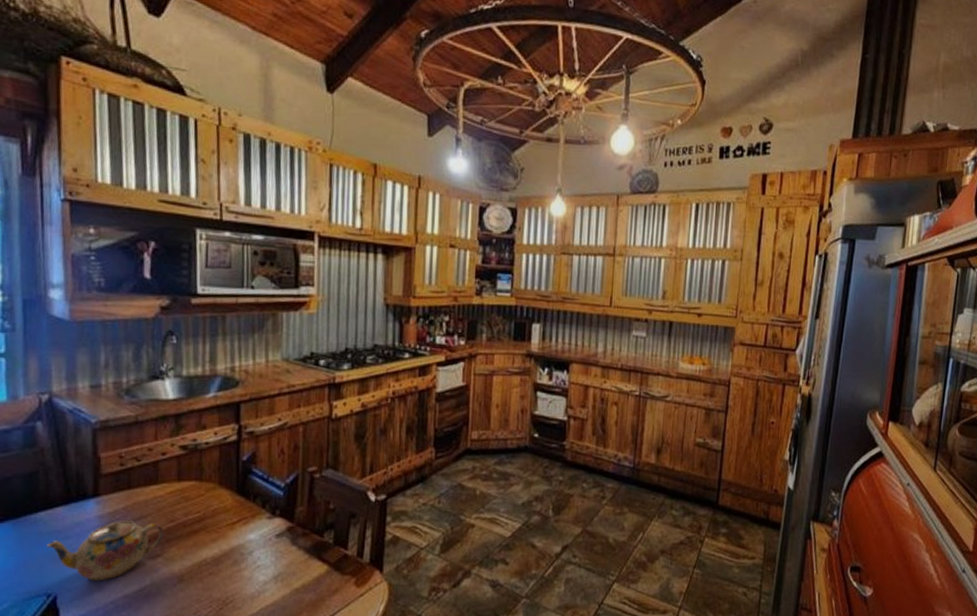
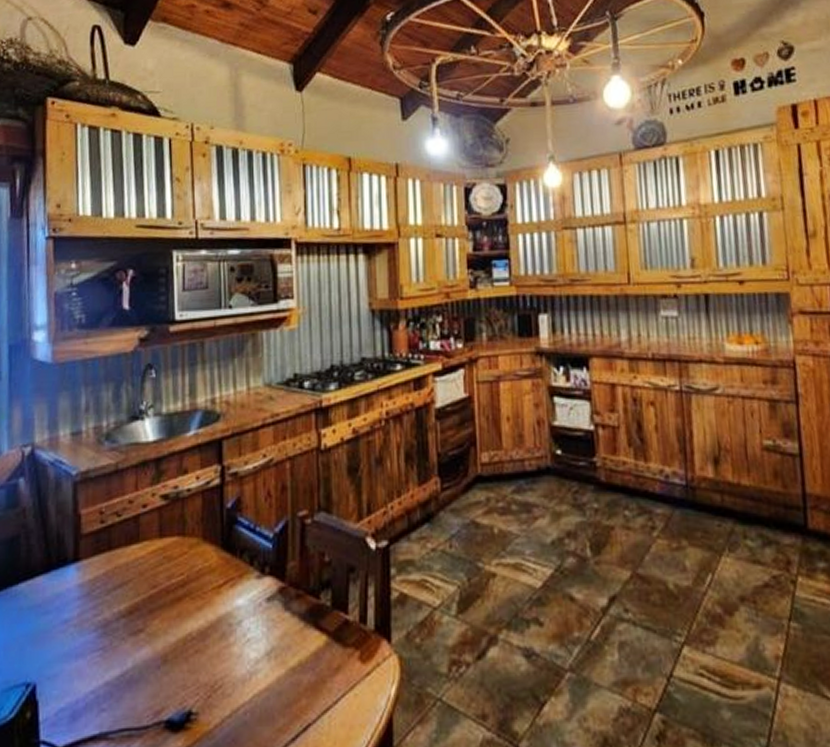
teapot: present [47,521,165,582] -> none [27,589,147,666]

